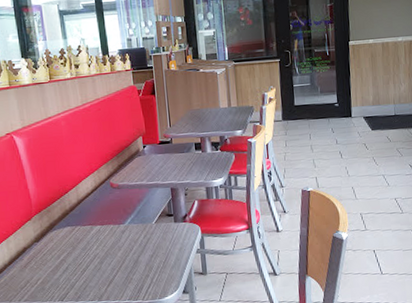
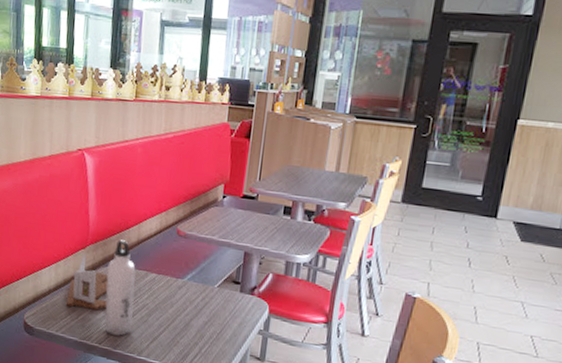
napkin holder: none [22,224,62,276] -> present [65,254,109,311]
water bottle: none [55,203,88,289] -> present [104,239,136,336]

